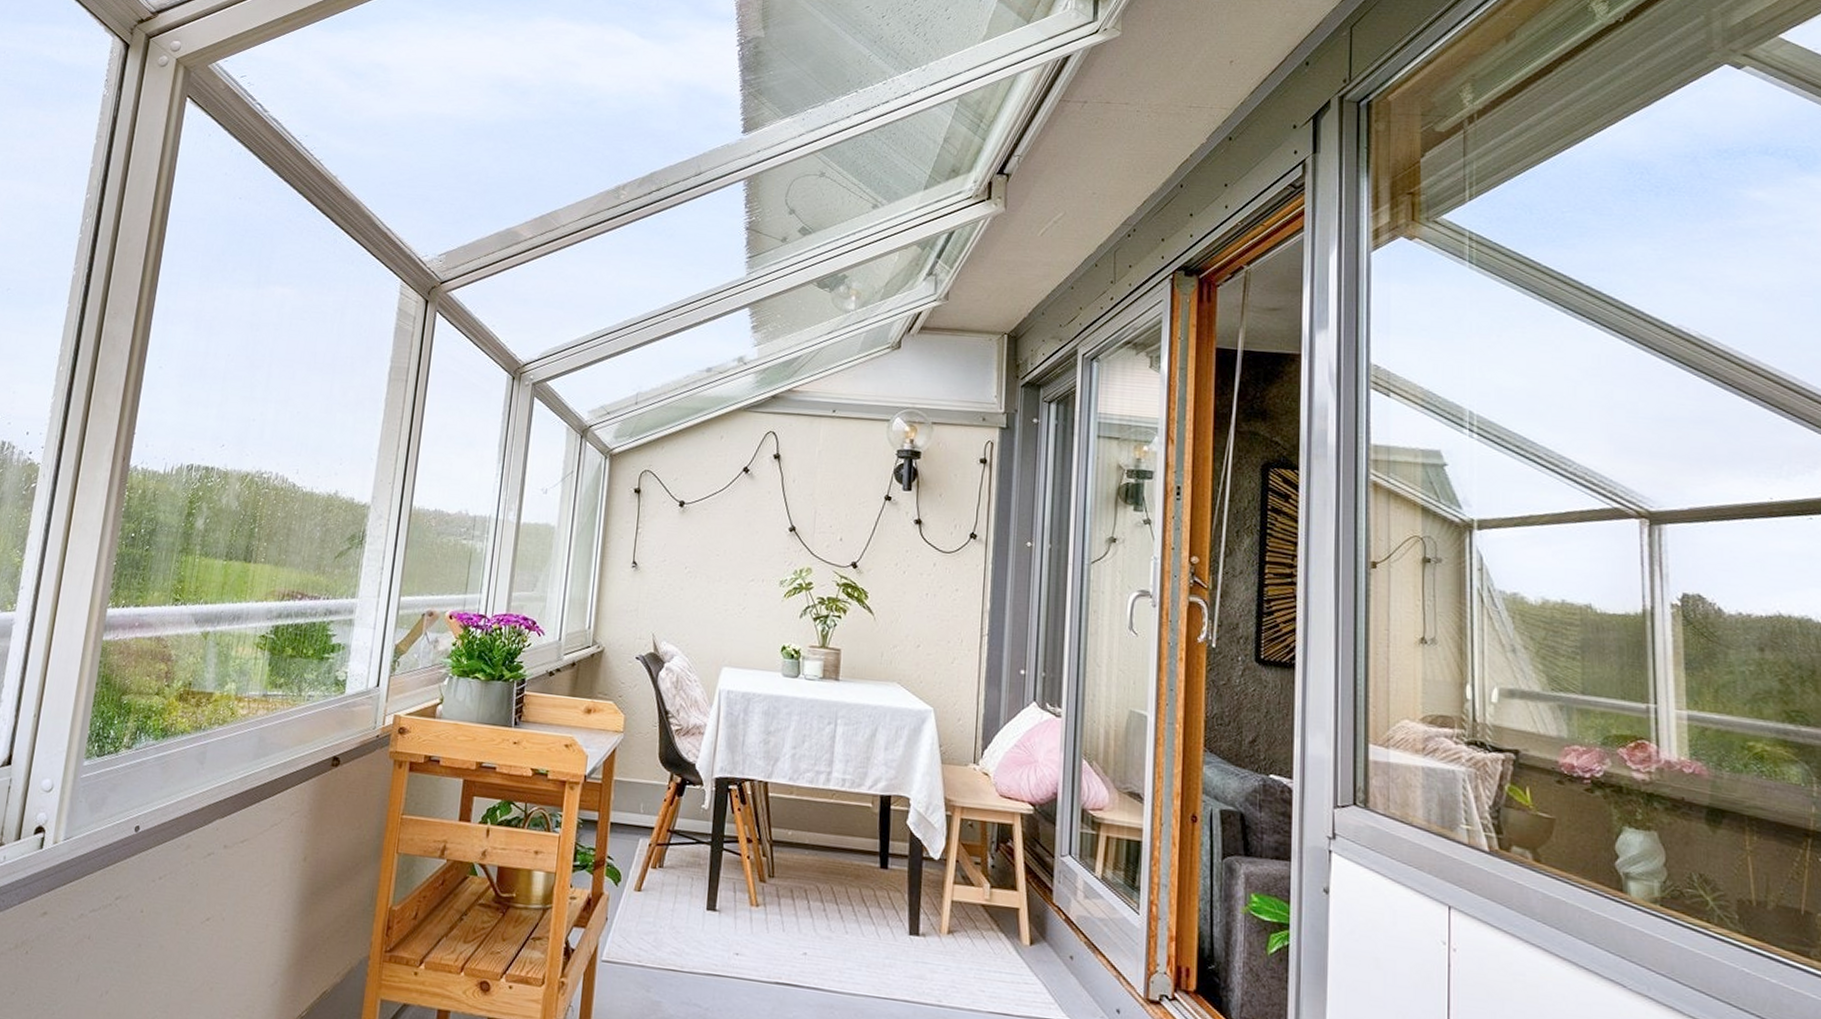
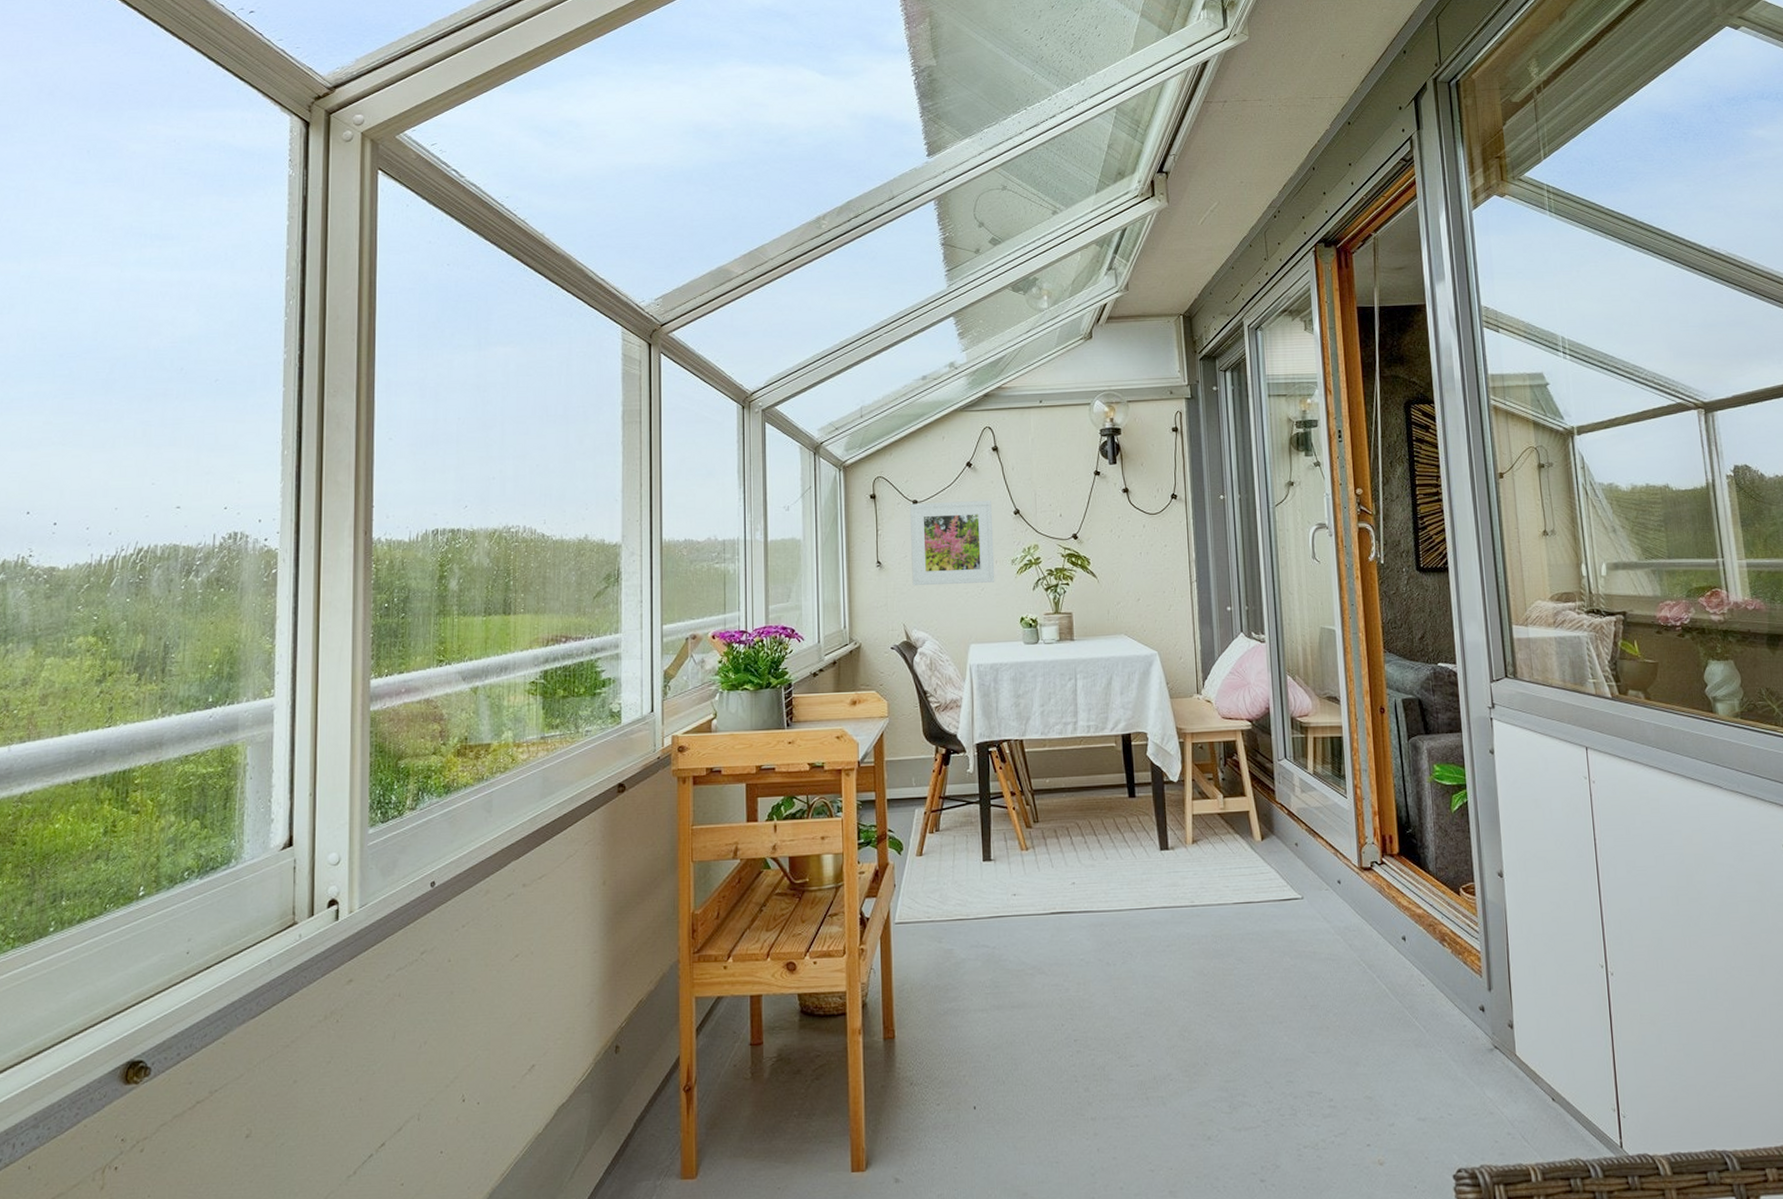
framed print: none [668,504,765,603] -> present [910,500,995,586]

